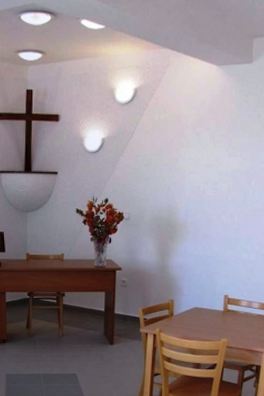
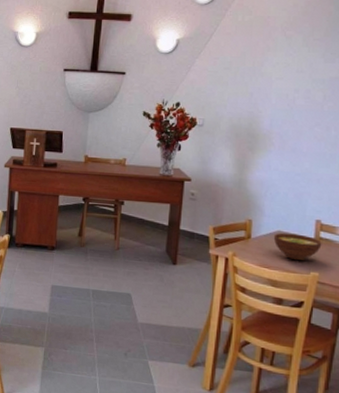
bowl: none [191,308,229,331] -> present [273,233,322,261]

